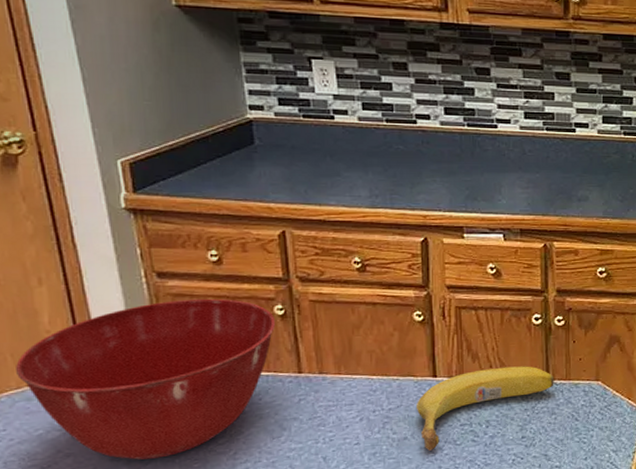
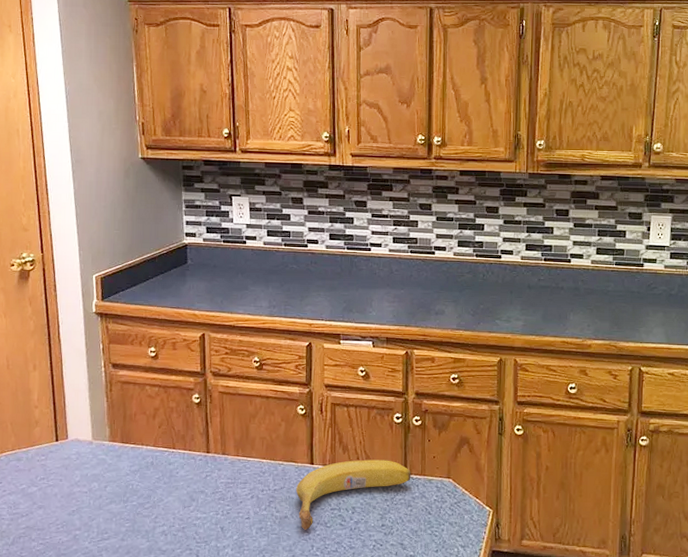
mixing bowl: present [16,298,276,460] -> none [13,386,193,516]

